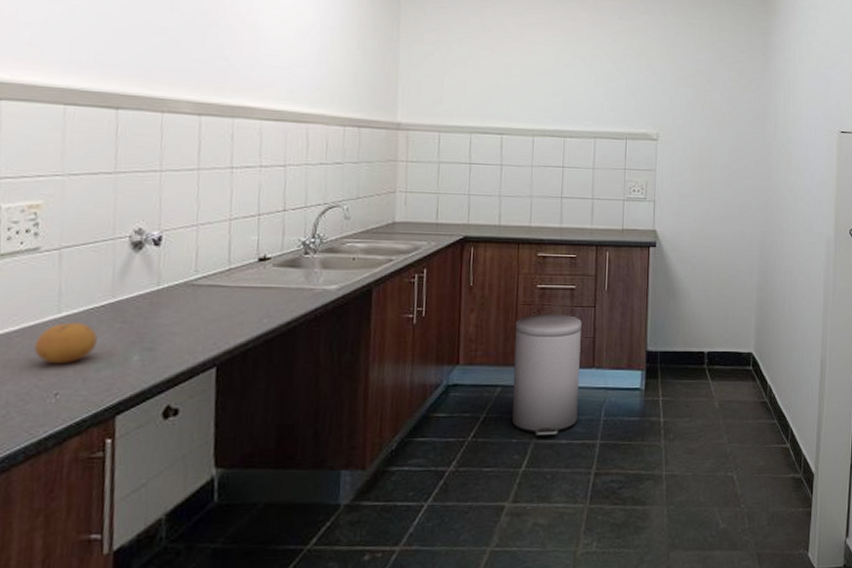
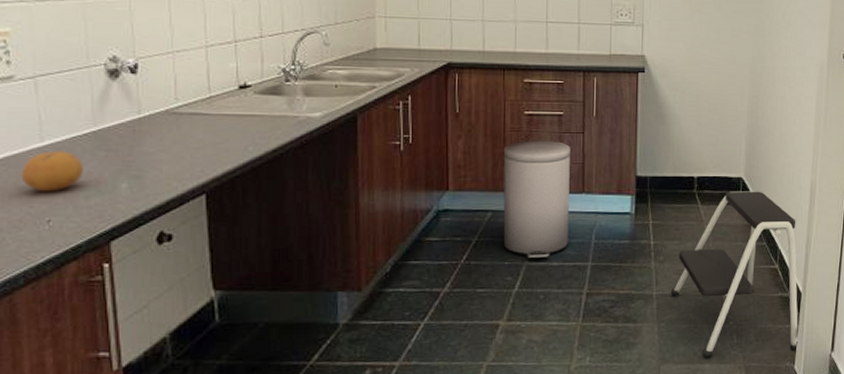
step stool: none [681,367,812,544] -> present [671,191,799,358]

